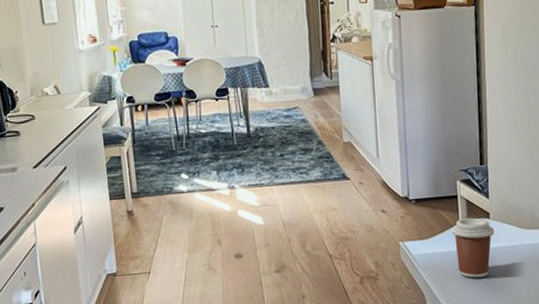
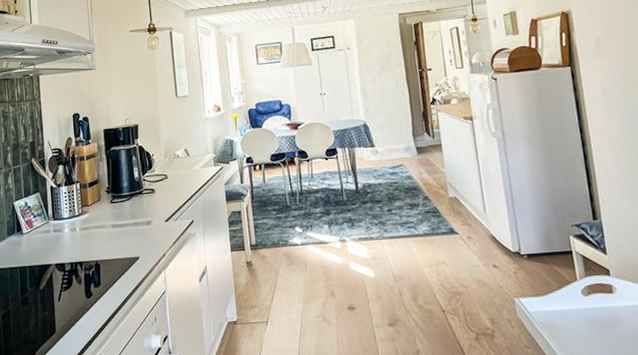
coffee cup: present [452,217,495,278] -> none [569,274,618,339]

